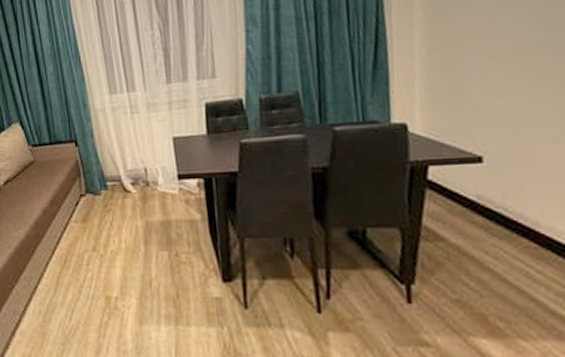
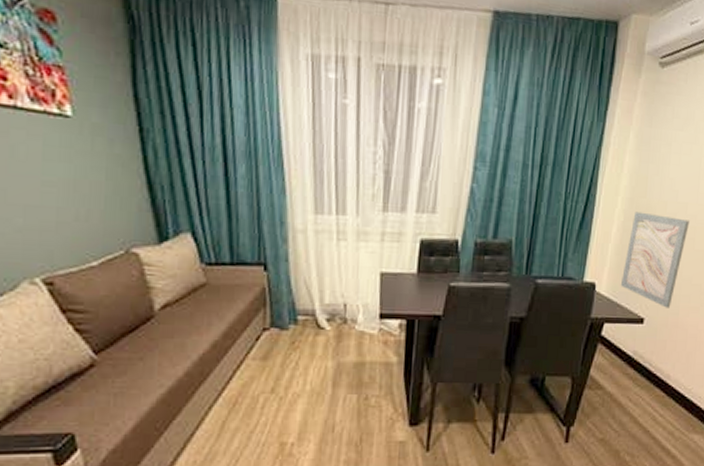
wall art: none [439,40,520,142] -> present [620,211,689,308]

